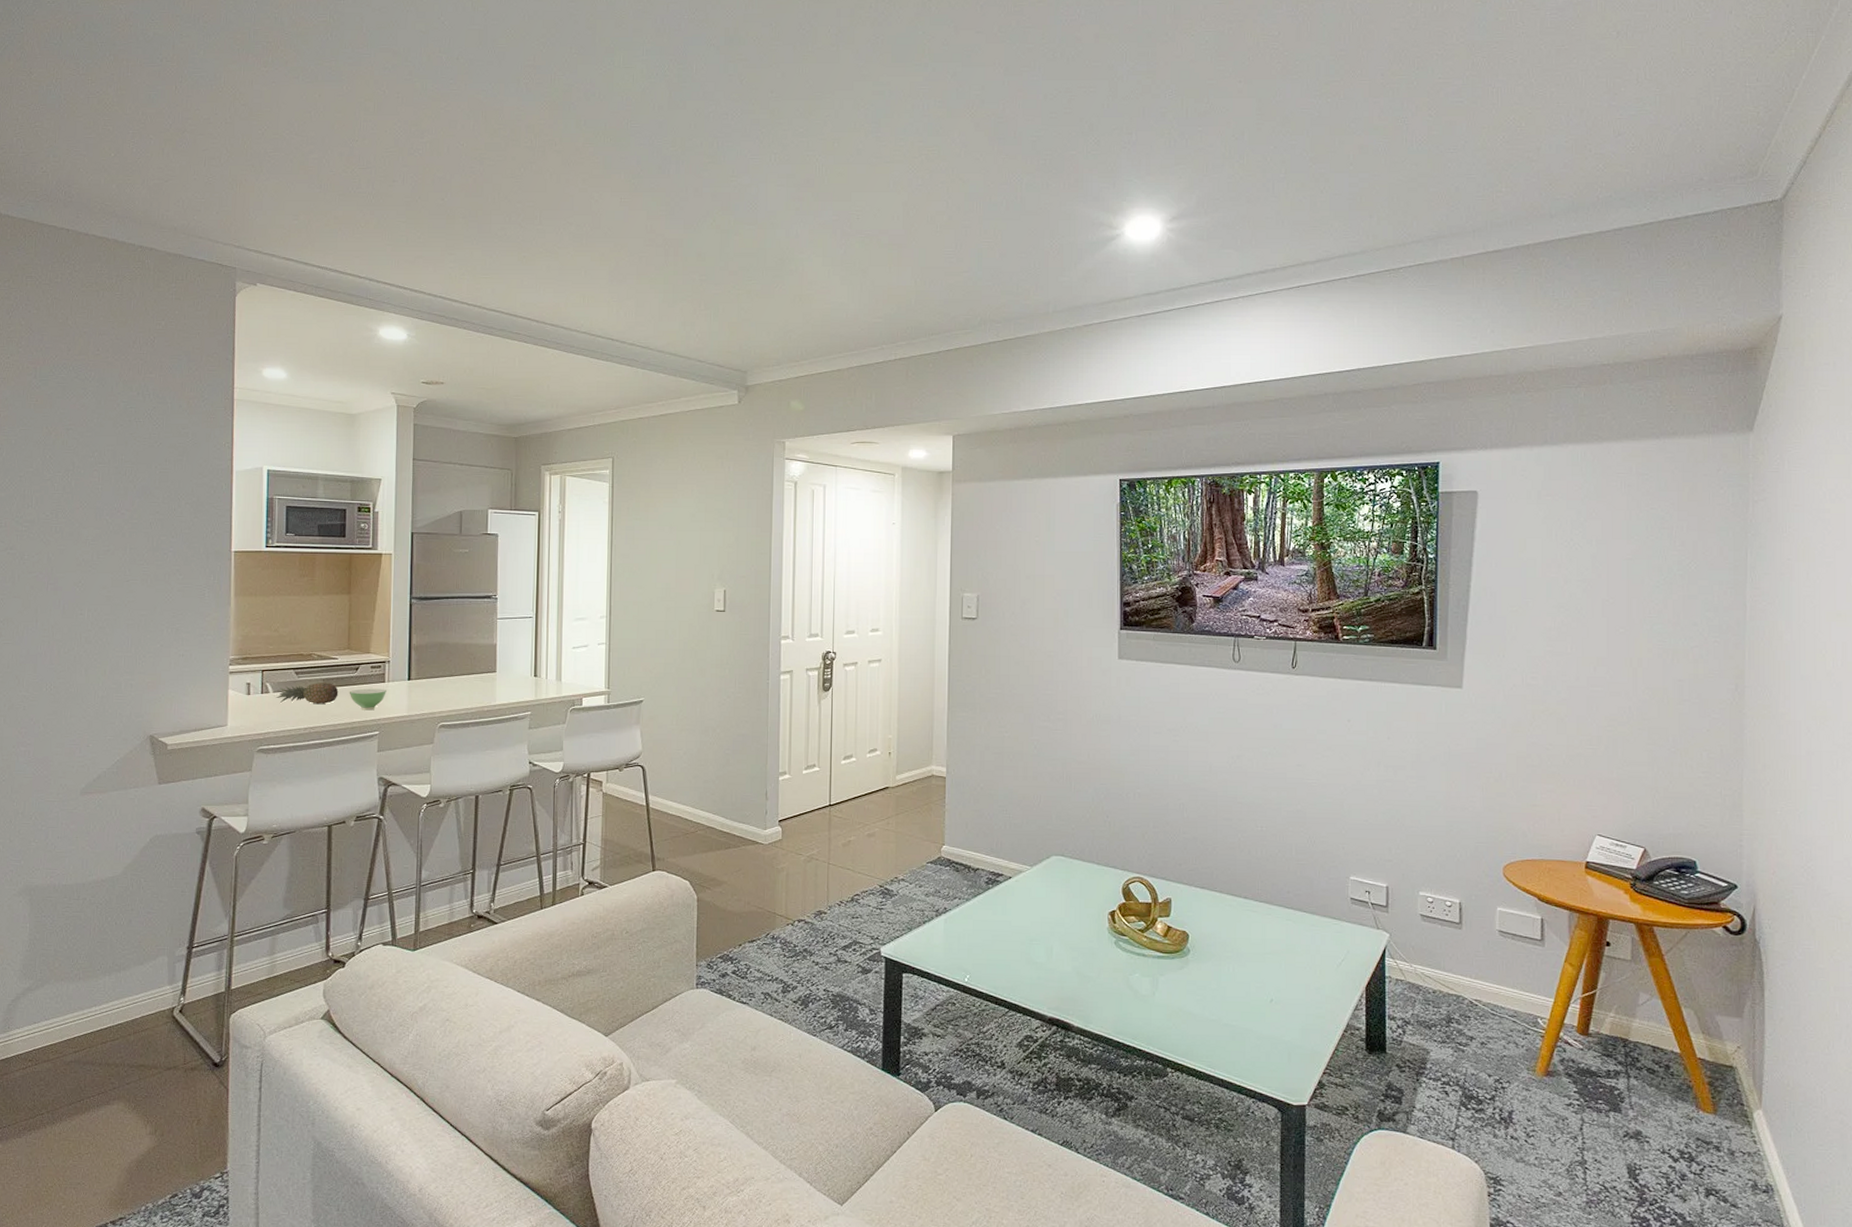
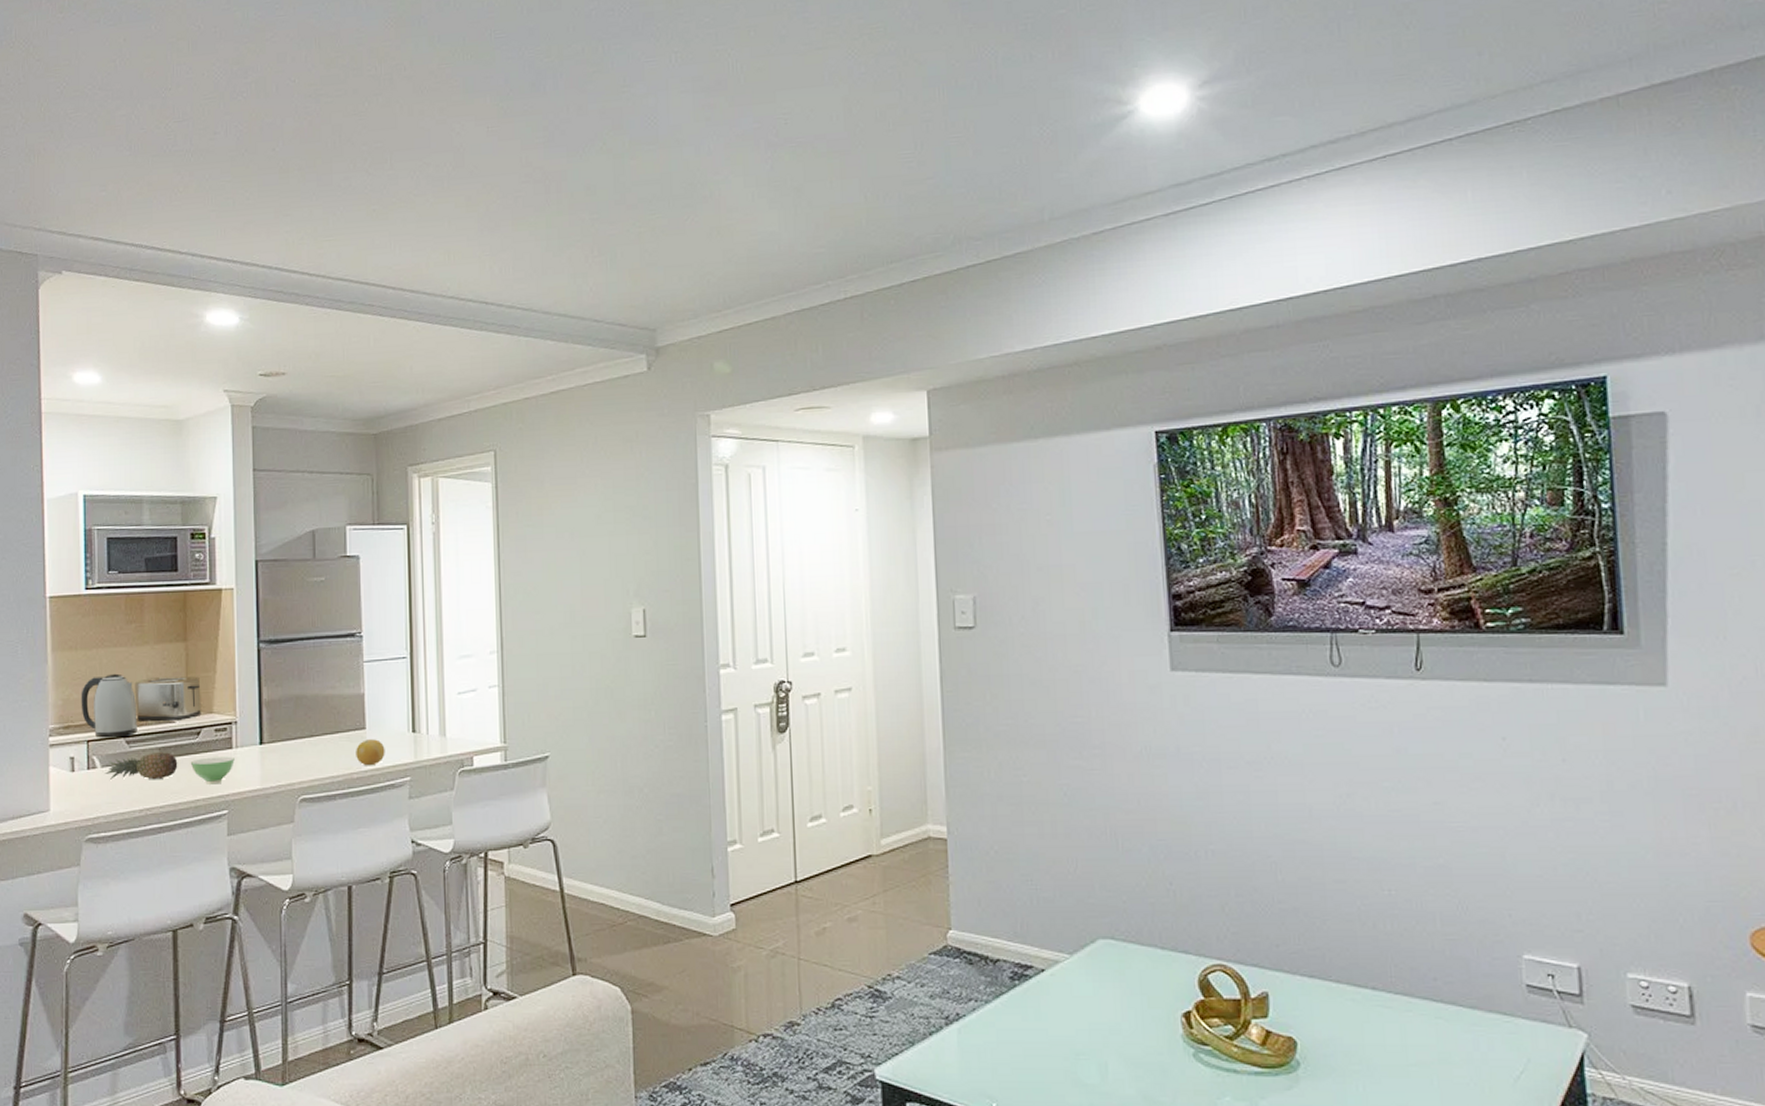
kettle: none [258,617,306,669] -> present [81,673,138,738]
toaster: none [304,621,361,659] -> present [134,676,201,722]
fruit: none [487,680,511,702] -> present [356,739,385,766]

